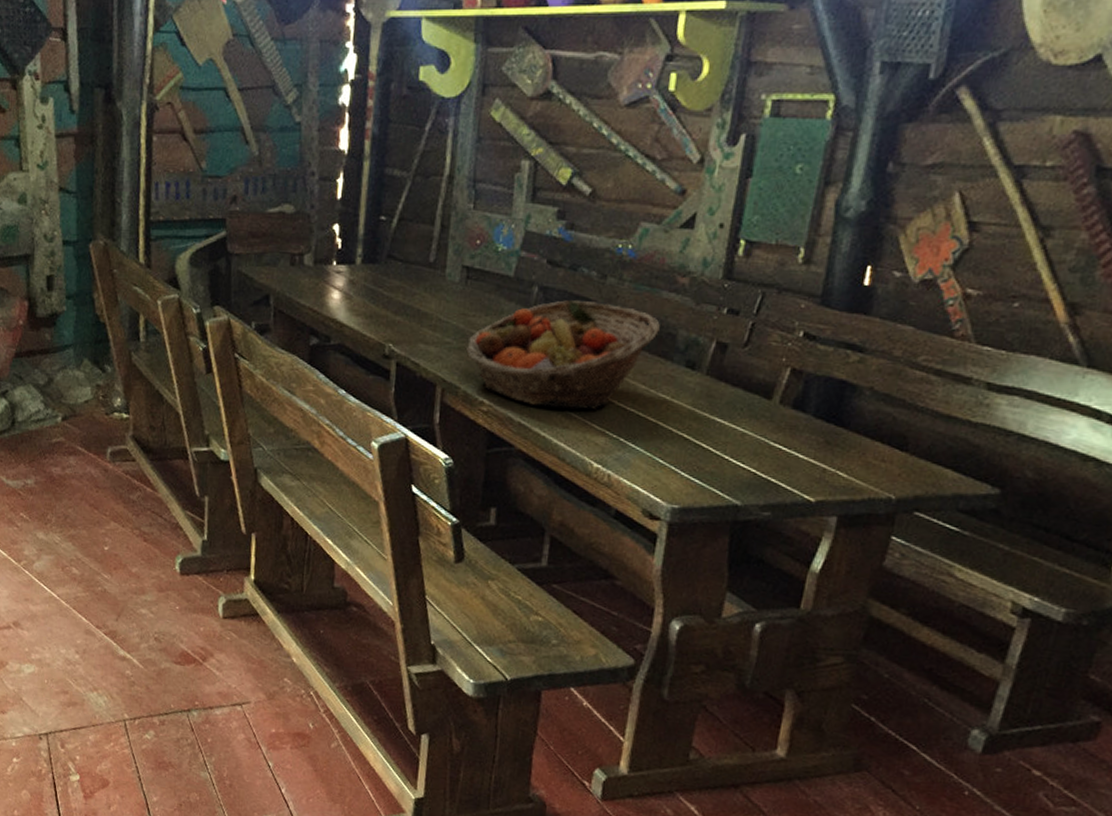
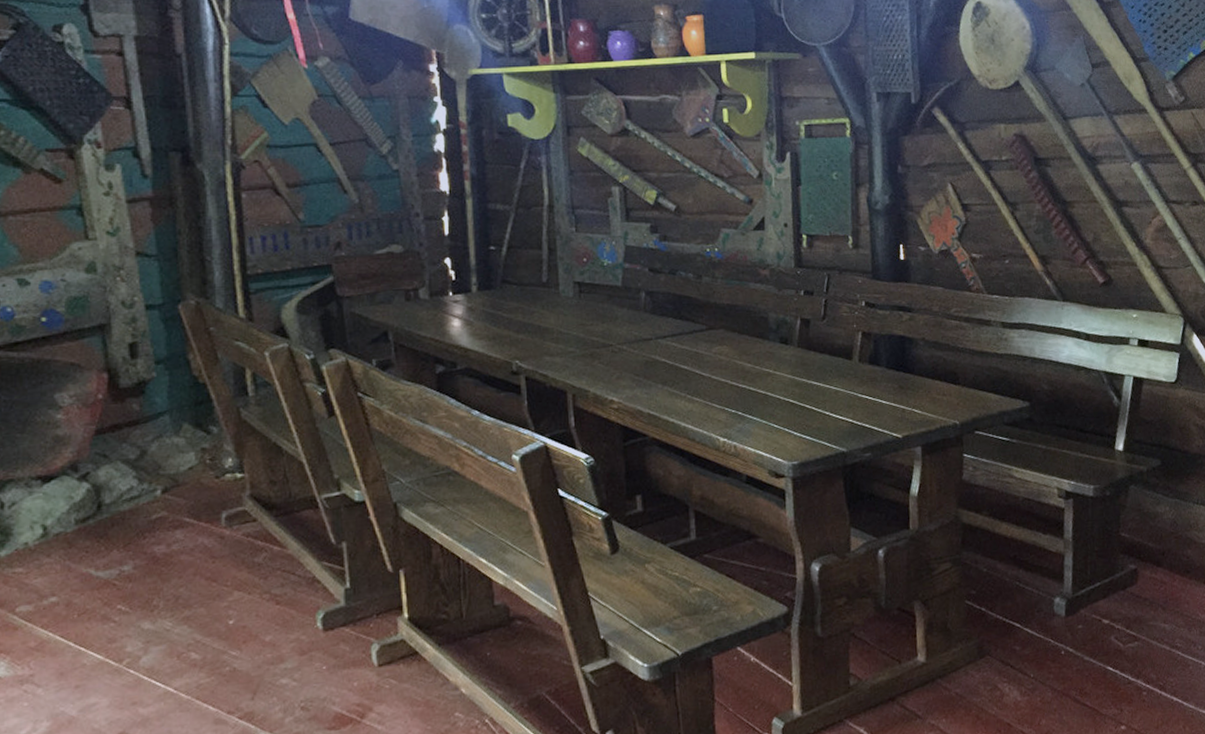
fruit basket: present [466,299,660,410] -> none [589,299,753,396]

